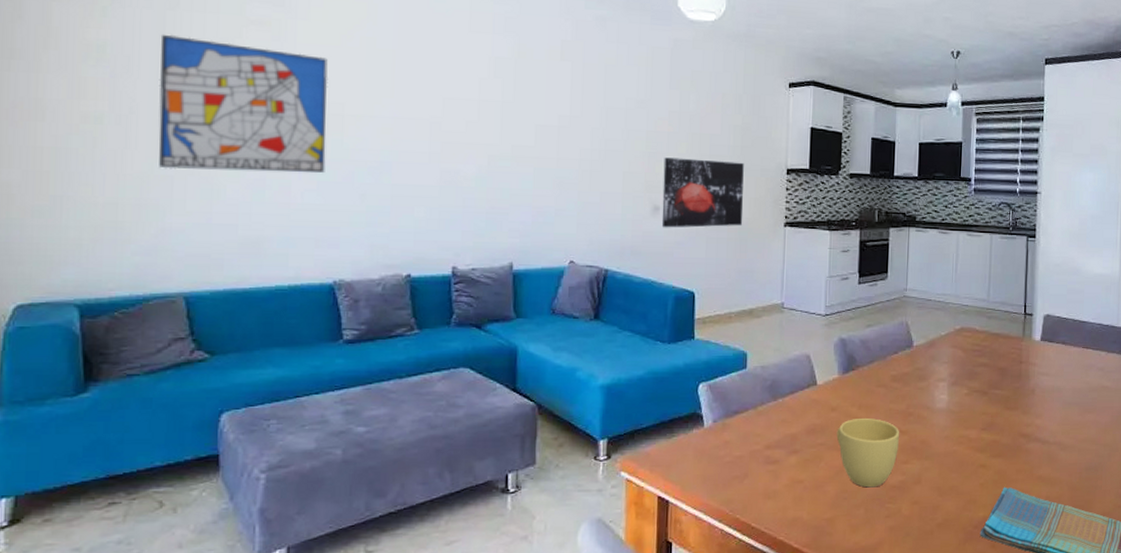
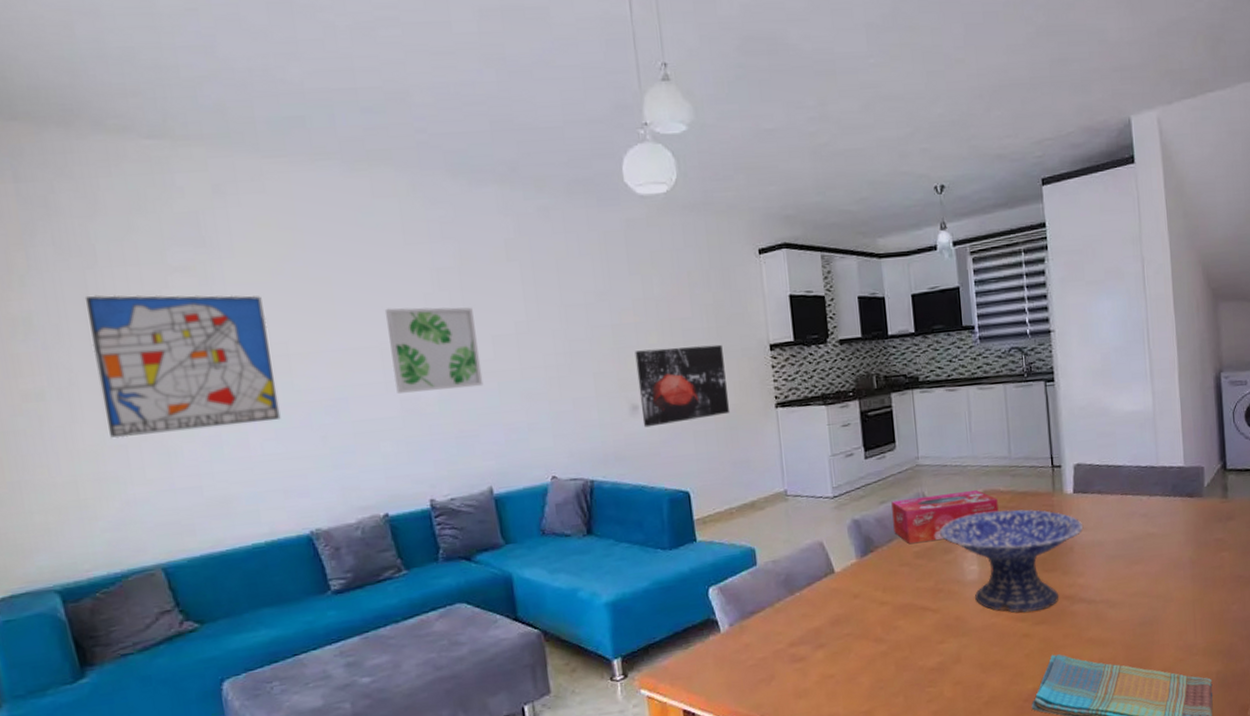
wall art: none [438,86,522,169] -> present [384,307,484,393]
cup: present [836,417,900,488] -> none [862,600,932,674]
tissue box: none [876,326,973,368] -> present [891,490,999,544]
decorative bowl: none [916,347,1046,445] -> present [939,509,1084,613]

